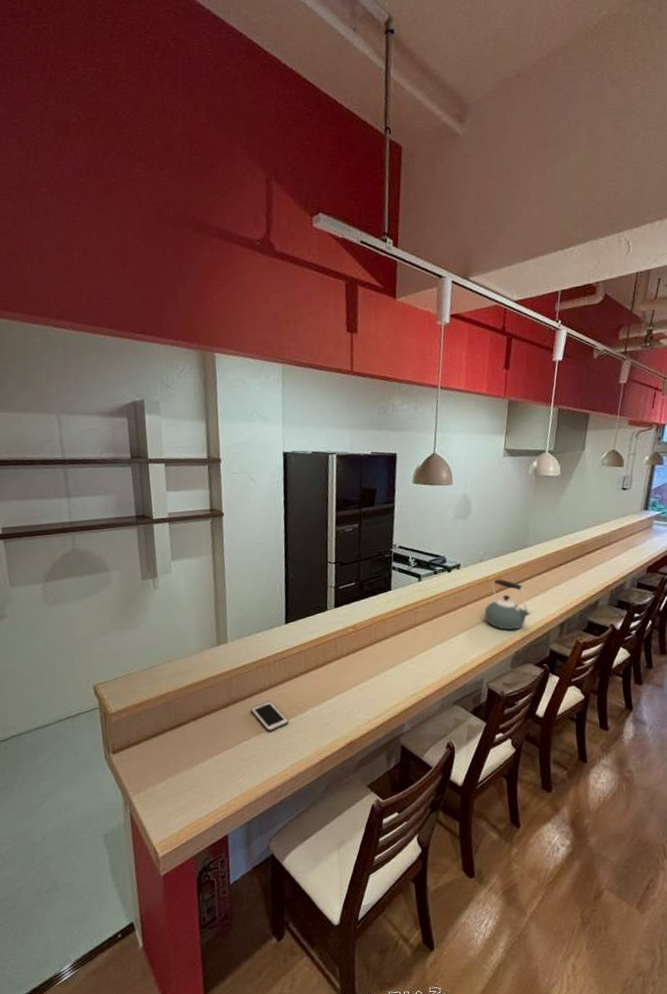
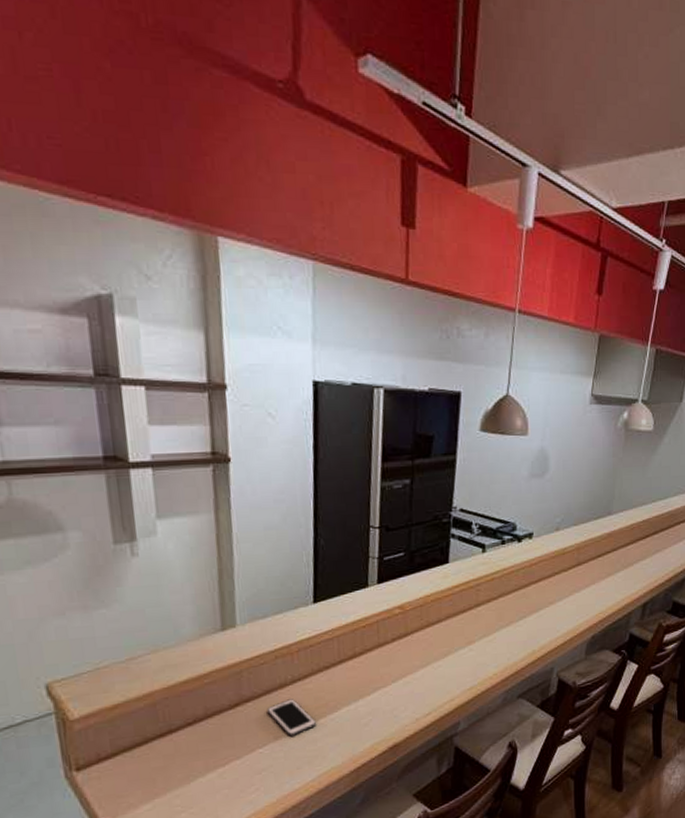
kettle: present [484,579,533,630] -> none [558,551,613,612]

